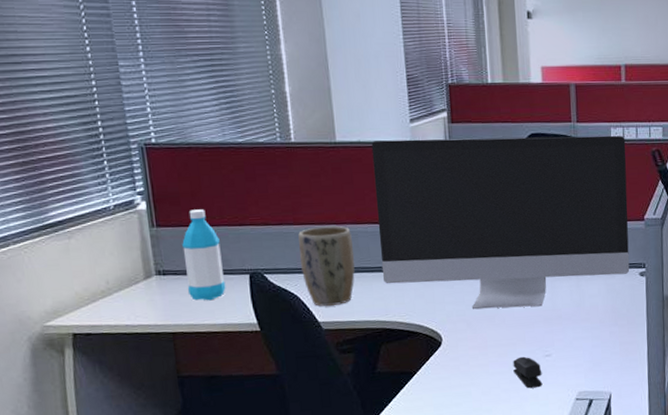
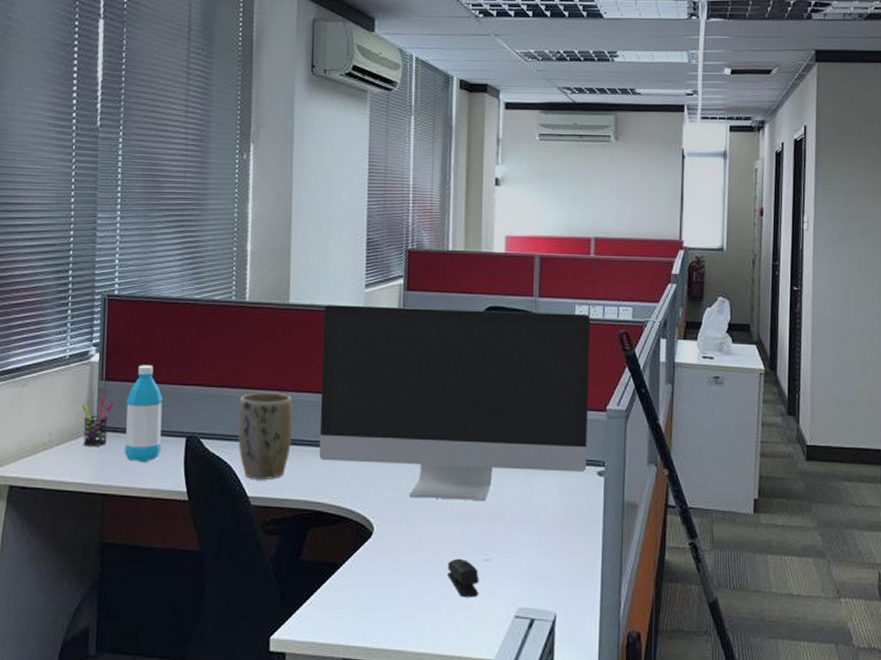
pen holder: none [136,242,170,290] -> present [82,396,114,446]

